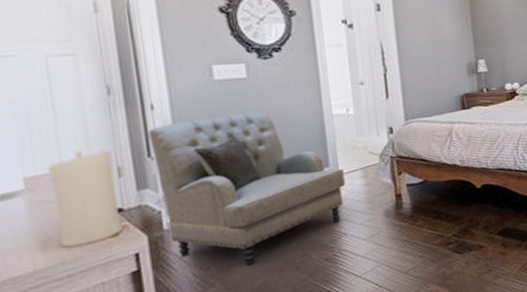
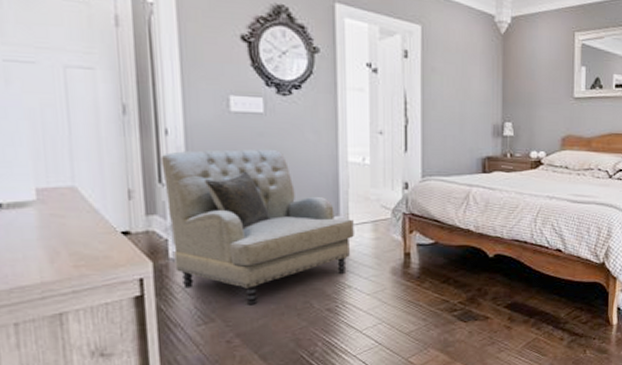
candle: present [48,150,122,248] -> none [60,168,129,263]

